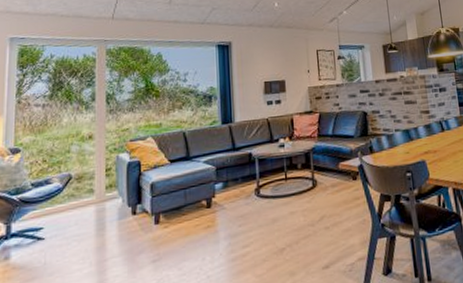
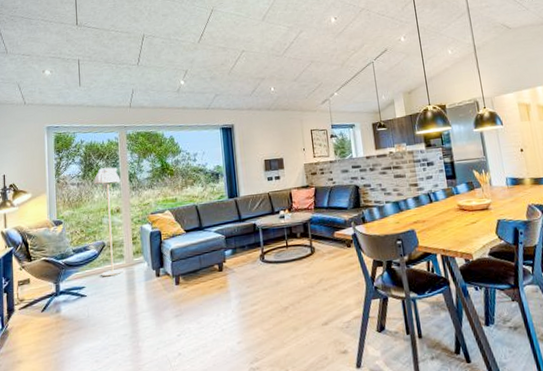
floor lamp: none [62,86,96,216] -> present [93,167,123,277]

